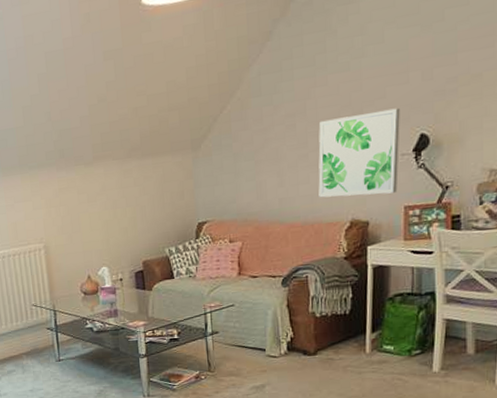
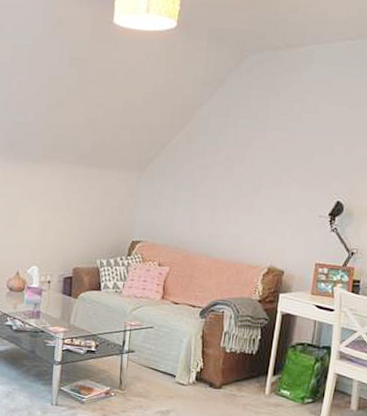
wall art: present [318,107,400,198] -> none [244,170,323,249]

